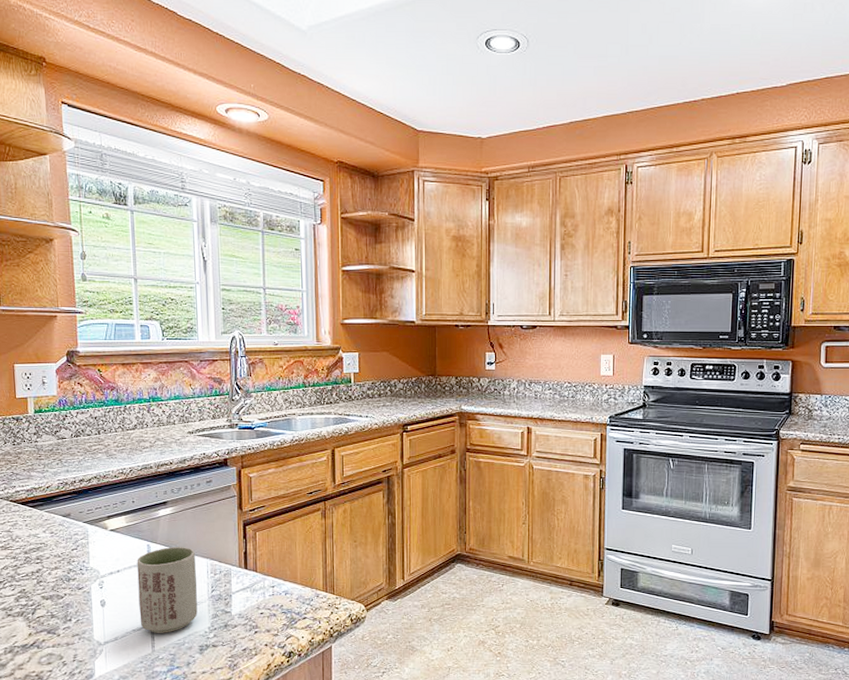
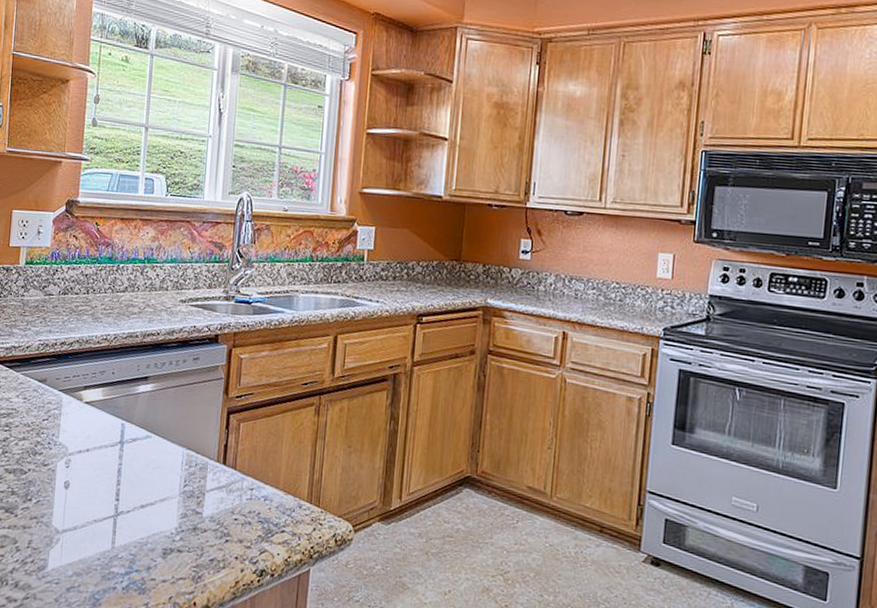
cup: present [137,546,198,633] -> none [103,429,171,529]

